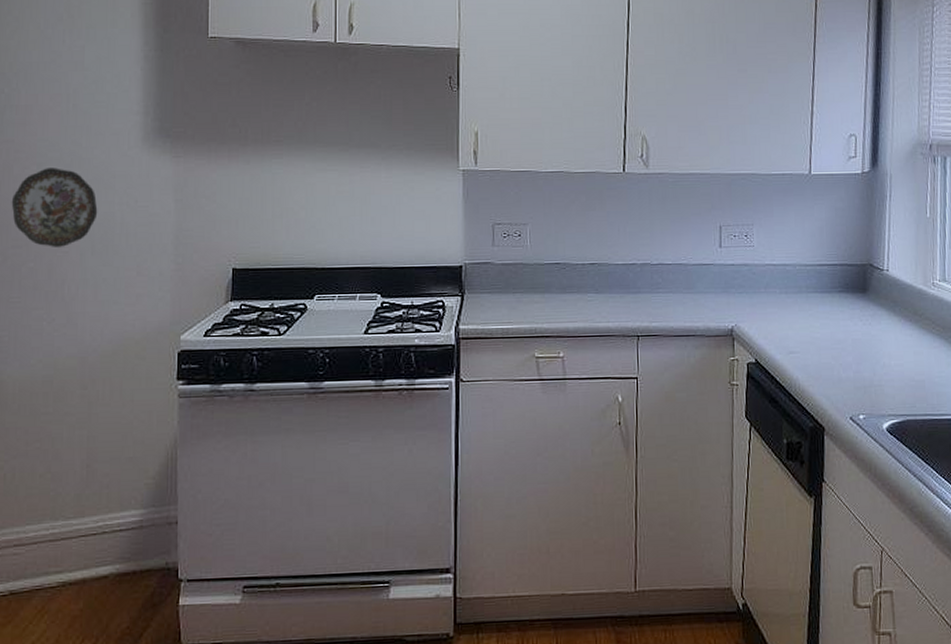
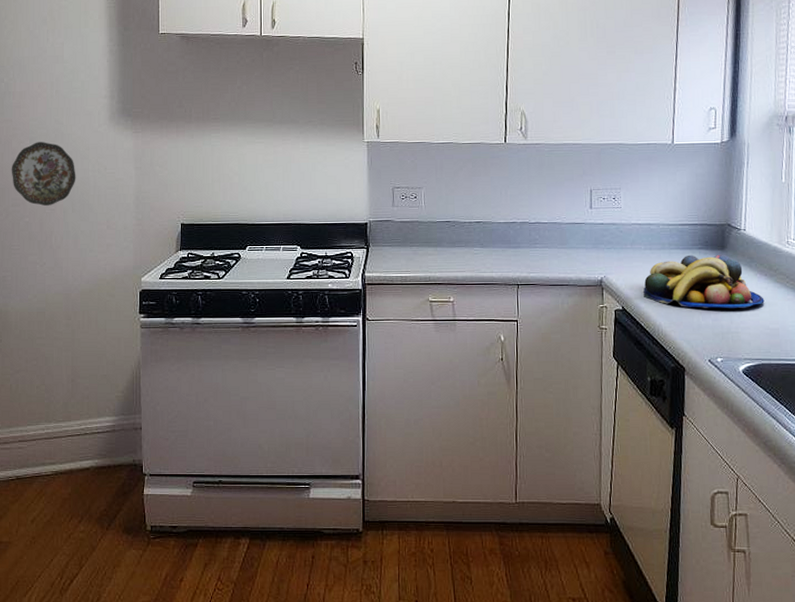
fruit bowl: none [779,297,909,359] -> present [643,254,765,308]

